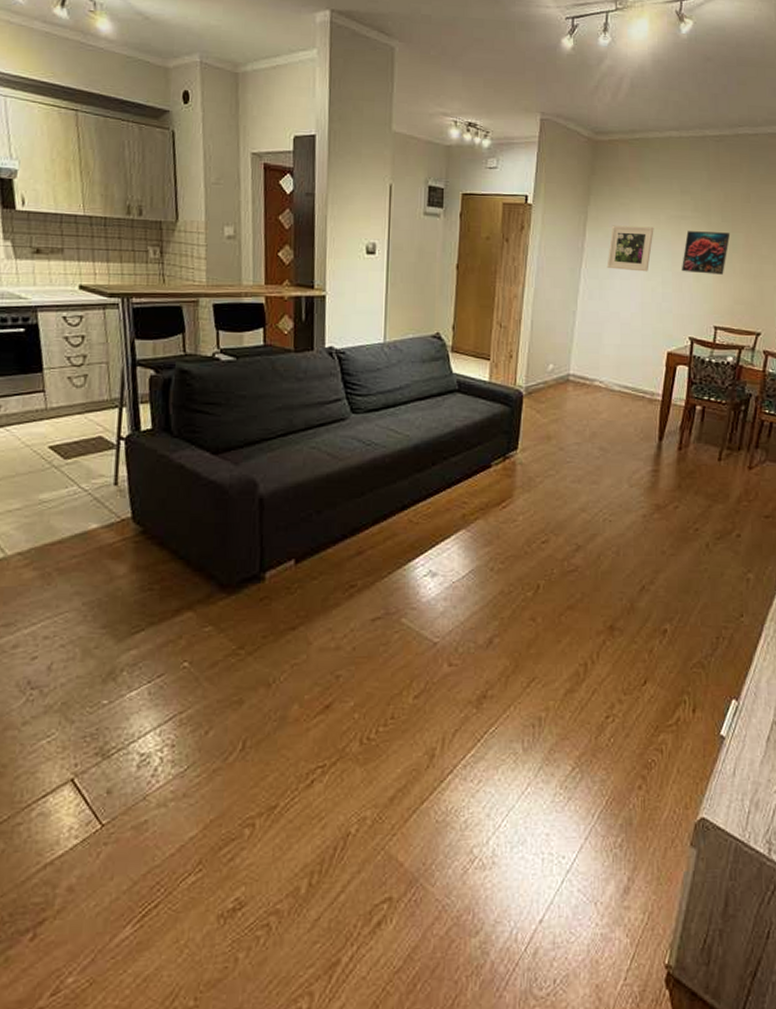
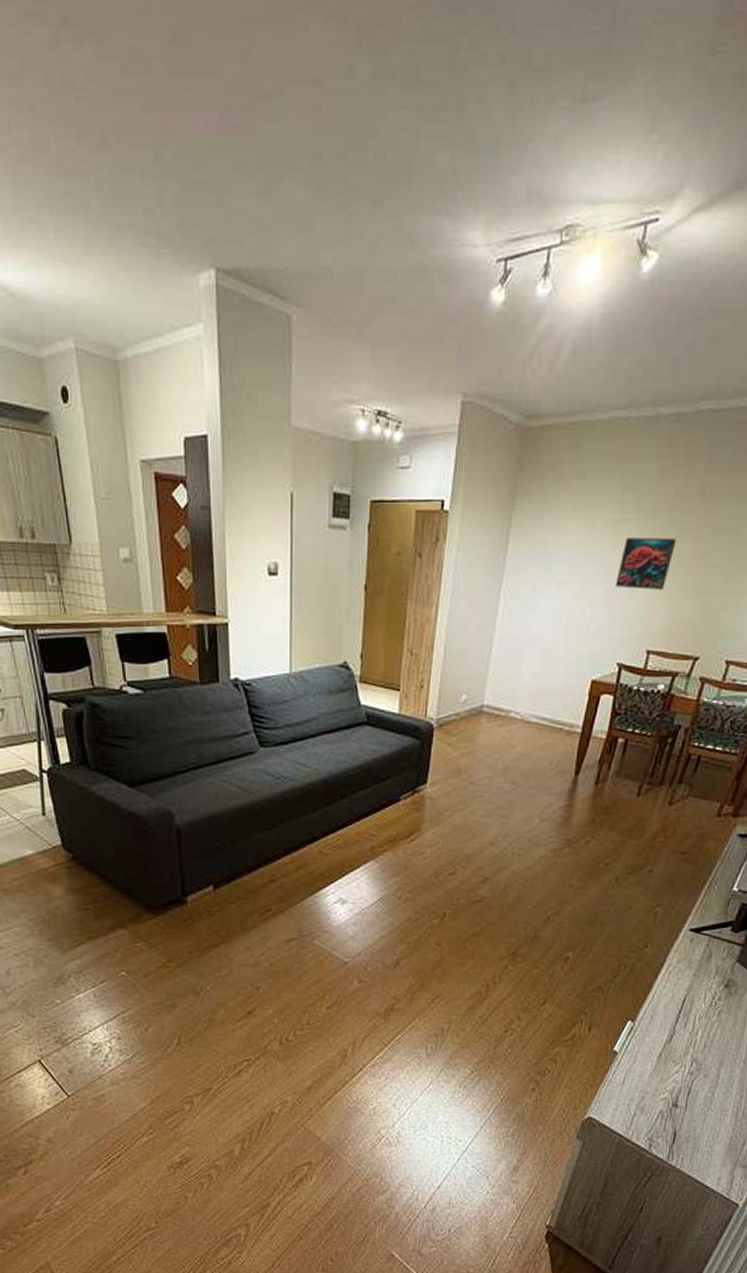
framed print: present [607,225,654,272] -> none [530,533,588,589]

